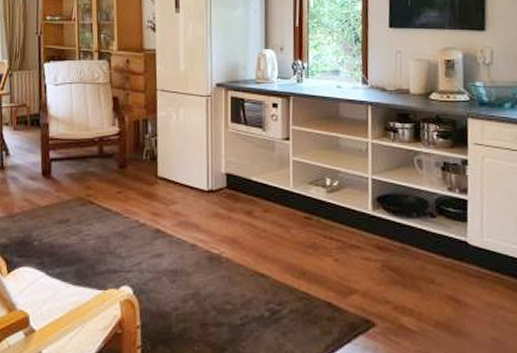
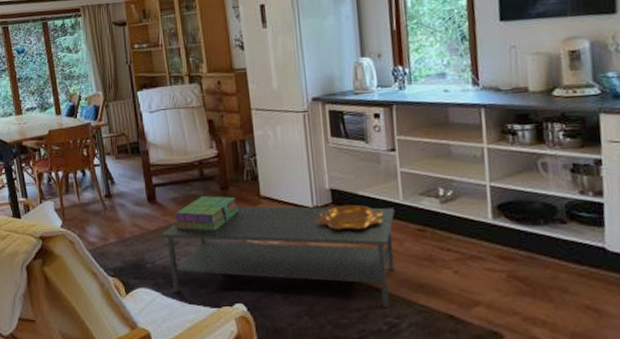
coffee table: none [52,186,285,295] -> present [161,206,395,308]
stack of books: none [67,174,135,210] -> present [174,196,239,231]
decorative bowl: none [209,191,274,215] -> present [316,205,384,230]

